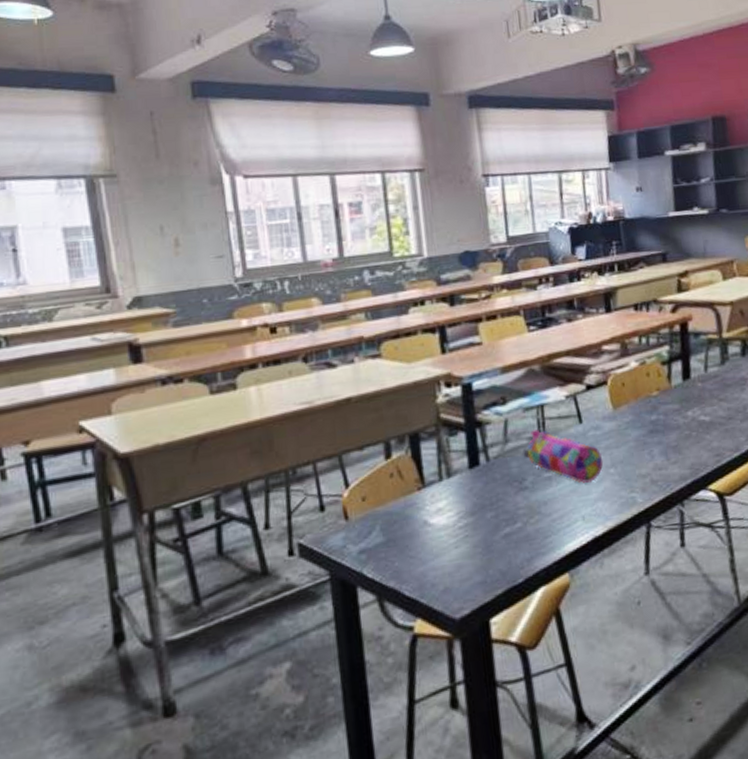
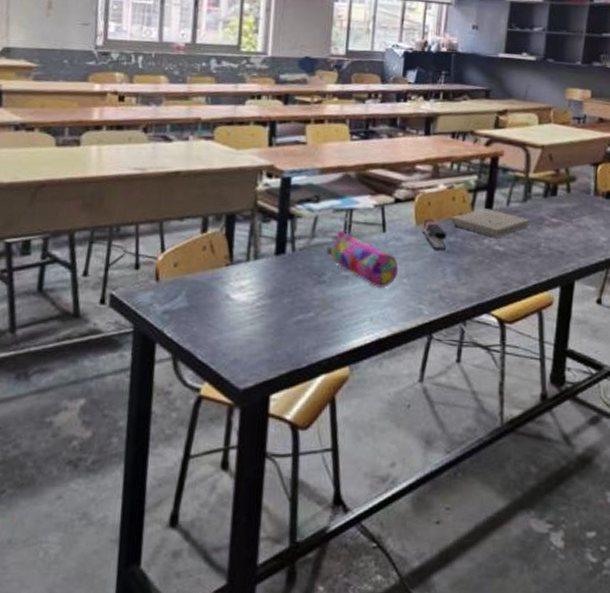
stapler: none [620,400,649,433] -> present [423,219,447,251]
book: none [650,378,732,408] -> present [452,208,530,237]

